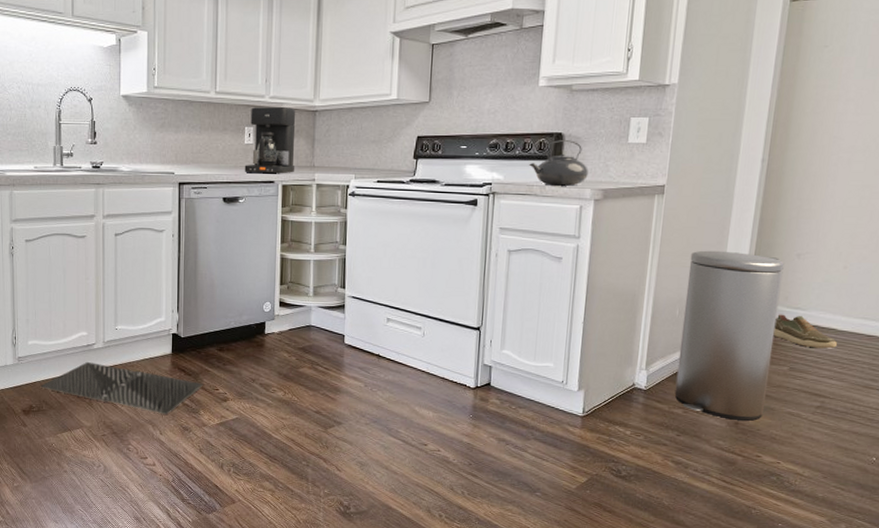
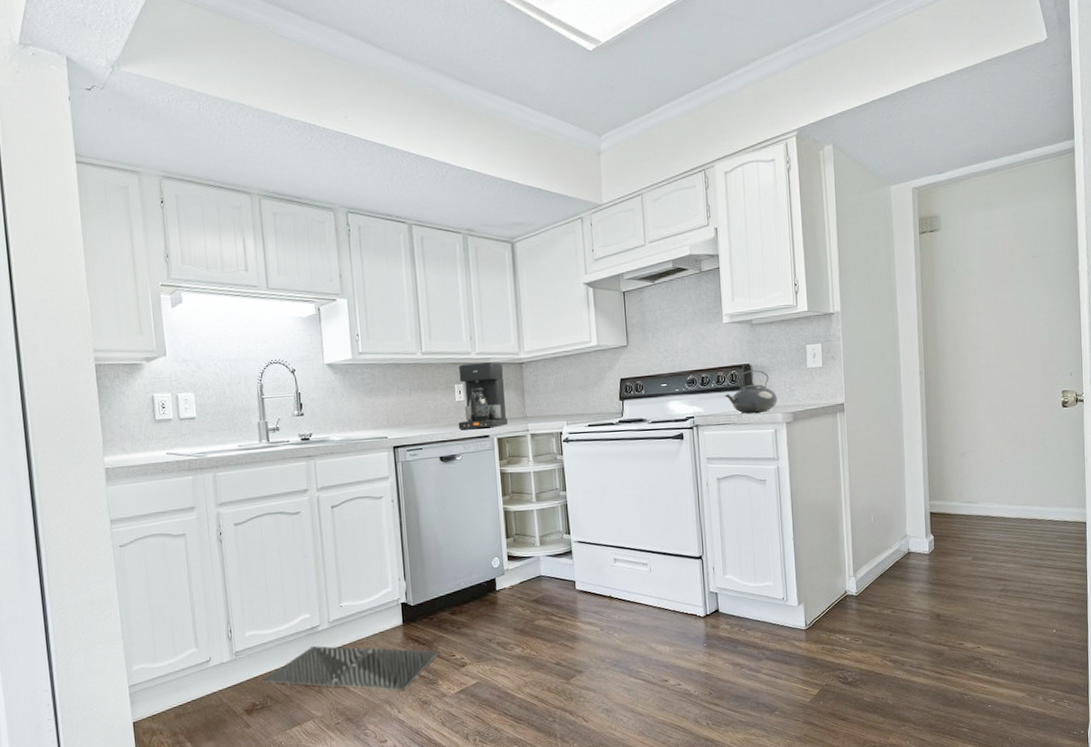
pedal bin: present [674,250,784,421] -> none [875,457,959,613]
shoe: present [773,314,838,349] -> none [954,509,1008,537]

